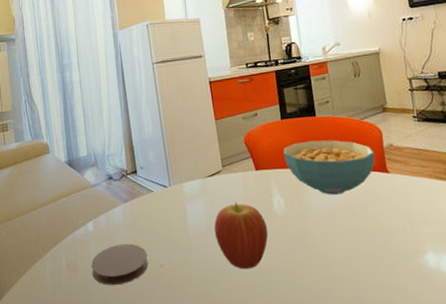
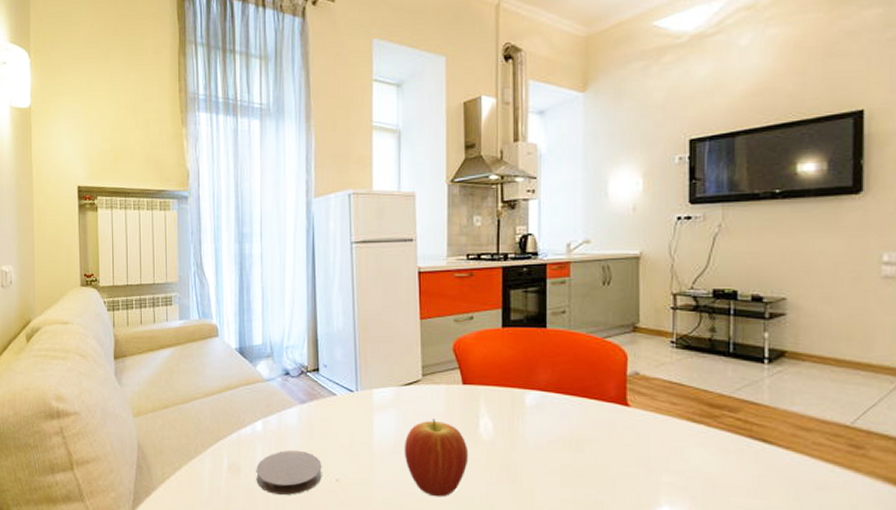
cereal bowl: present [283,140,375,195] -> none [499,356,614,425]

